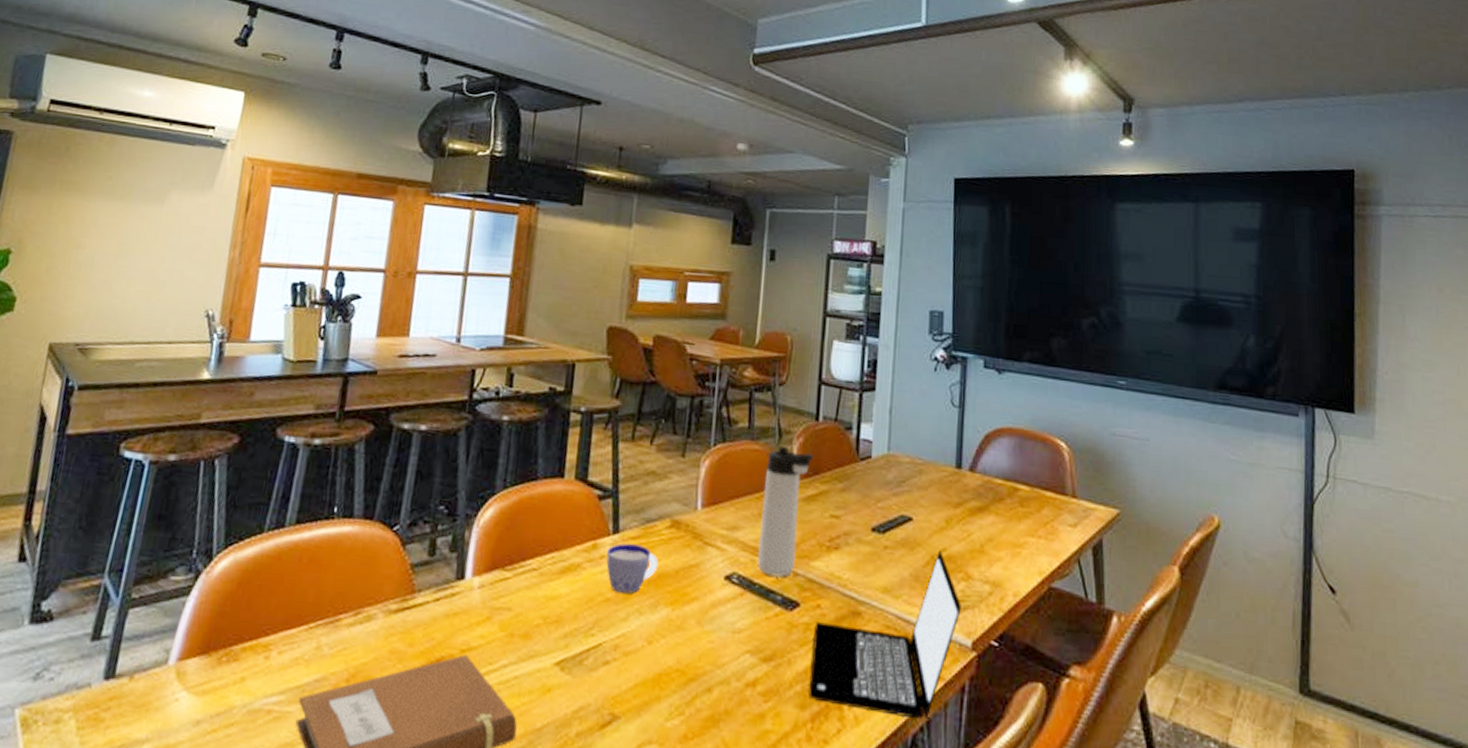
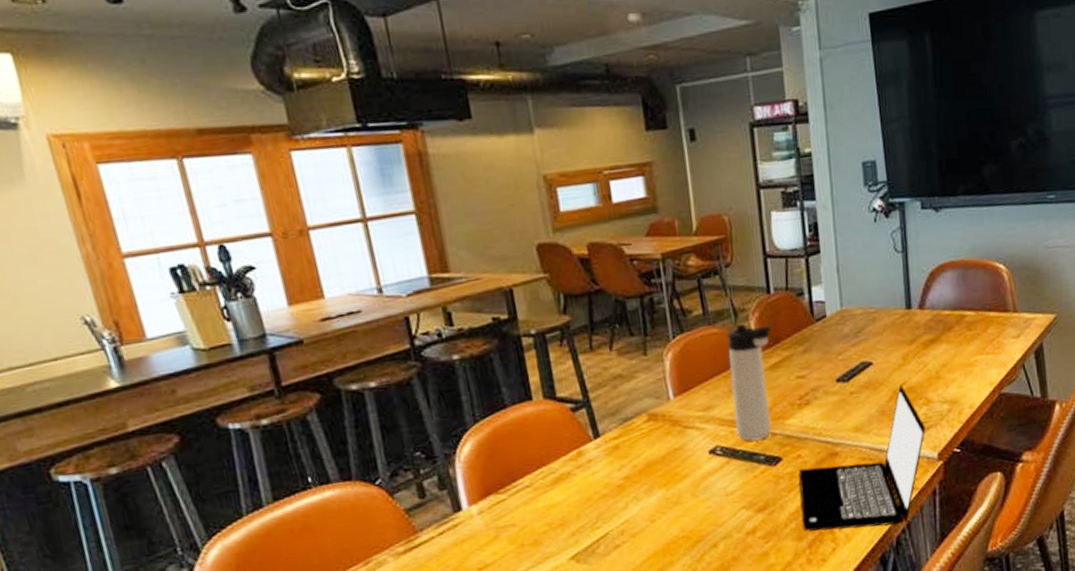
cup: present [606,543,659,594] -> none [593,442,645,488]

